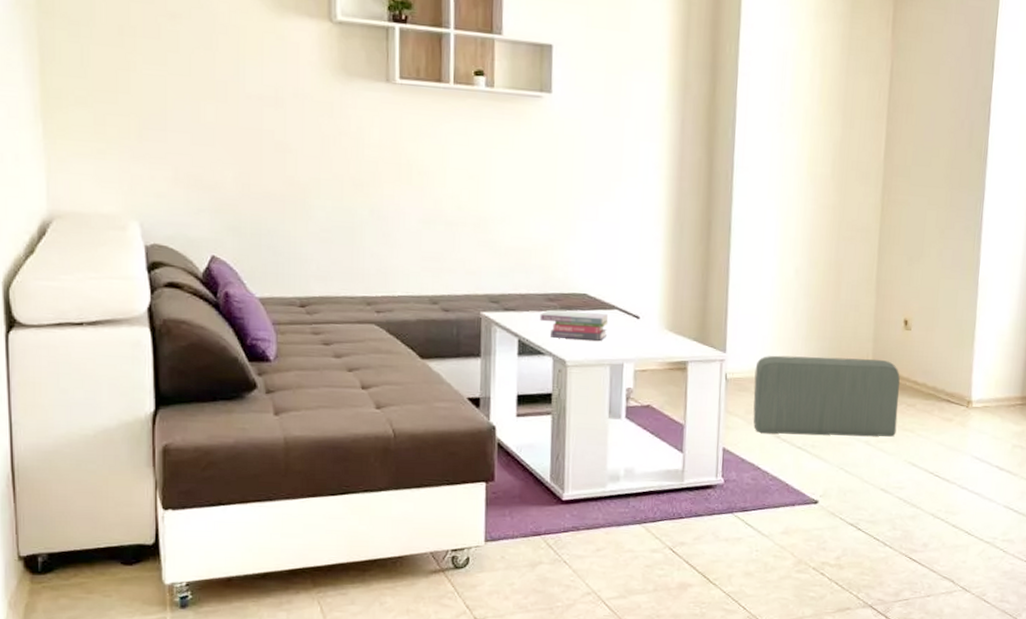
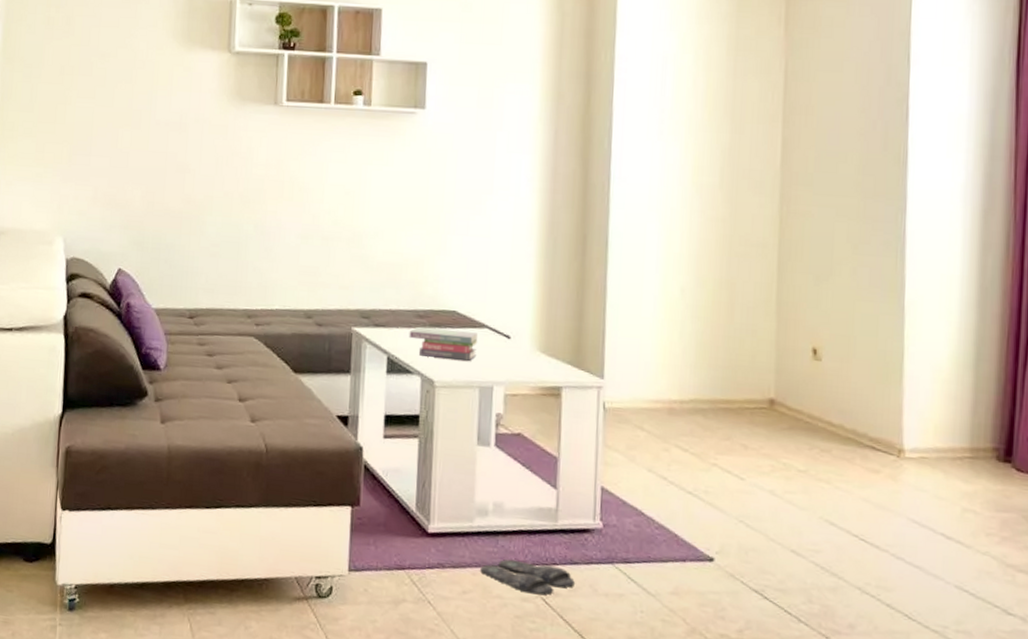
slippers: none [613,517,699,546] -> present [480,559,575,595]
pouf: present [753,355,900,437] -> none [635,384,810,487]

